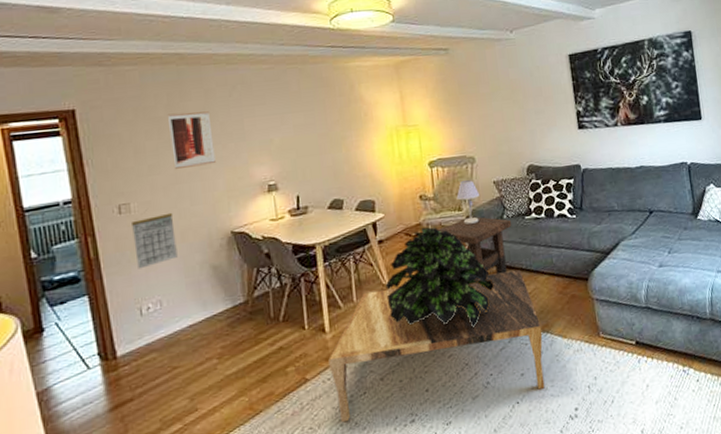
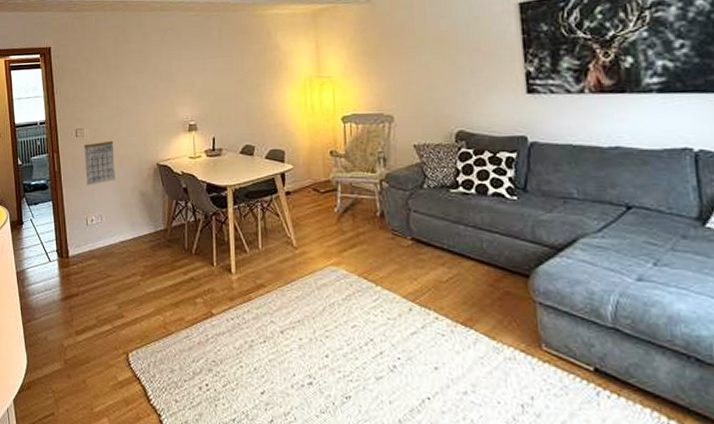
wall art: present [168,111,216,169] -> none [114,53,148,103]
coffee table: present [328,269,545,423] -> none [233,241,464,392]
potted plant: present [385,226,494,329] -> none [290,186,408,303]
side table: present [438,216,512,275] -> none [348,181,433,250]
table lamp: present [456,179,480,225] -> none [370,139,398,190]

